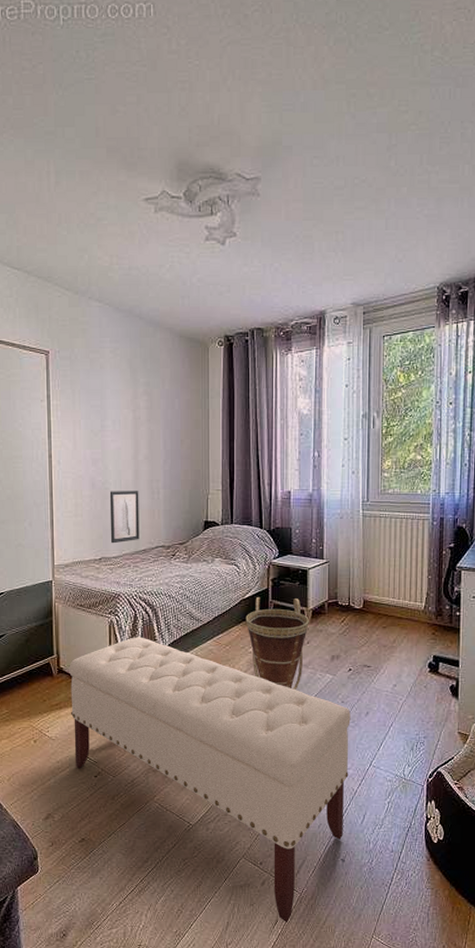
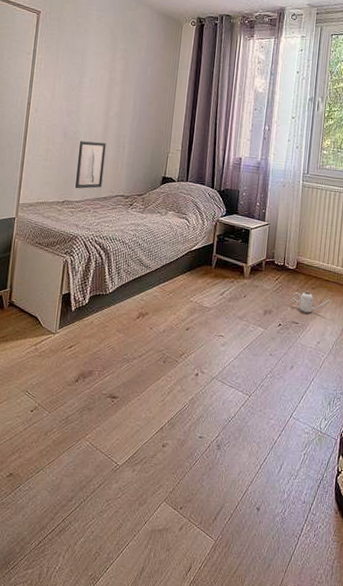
bench: present [69,637,351,922] -> none [13,277,277,570]
basket: present [245,597,309,690] -> none [190,250,247,340]
watering can: none [362,632,406,654] -> present [292,292,332,313]

